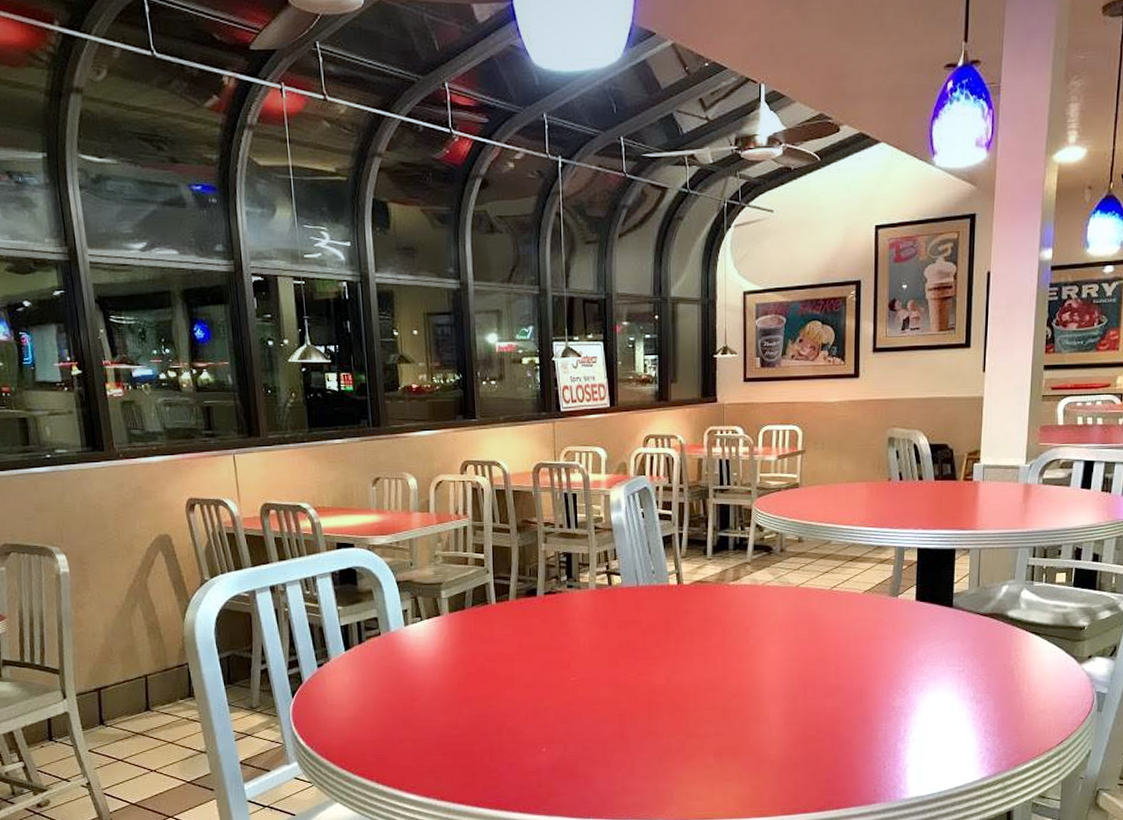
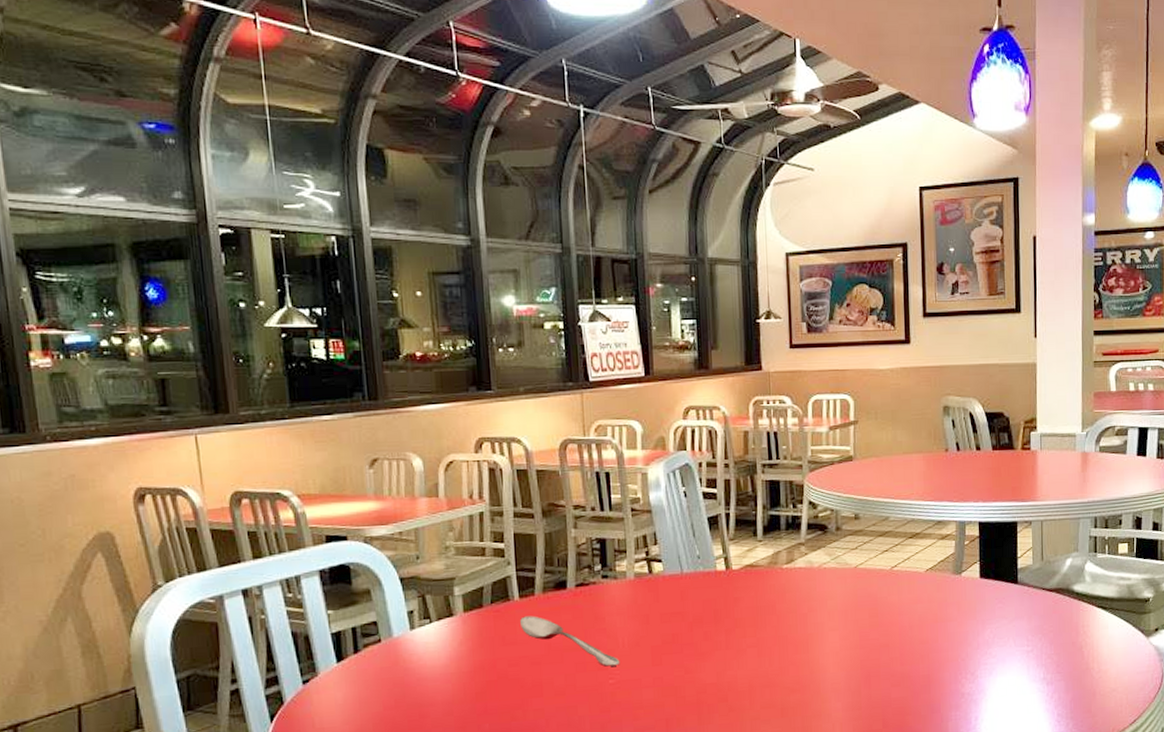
spoon: none [496,618,581,666] -> present [520,616,620,667]

